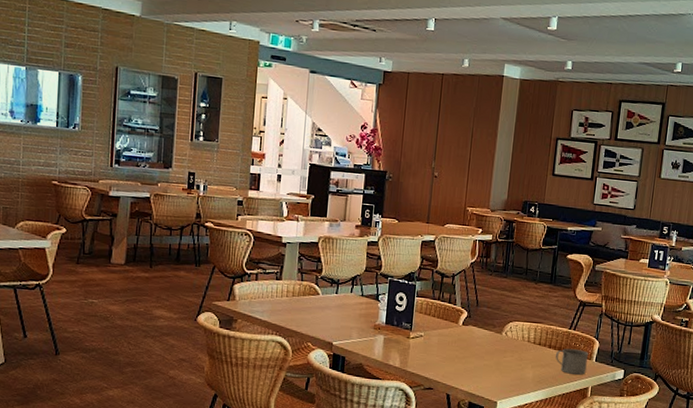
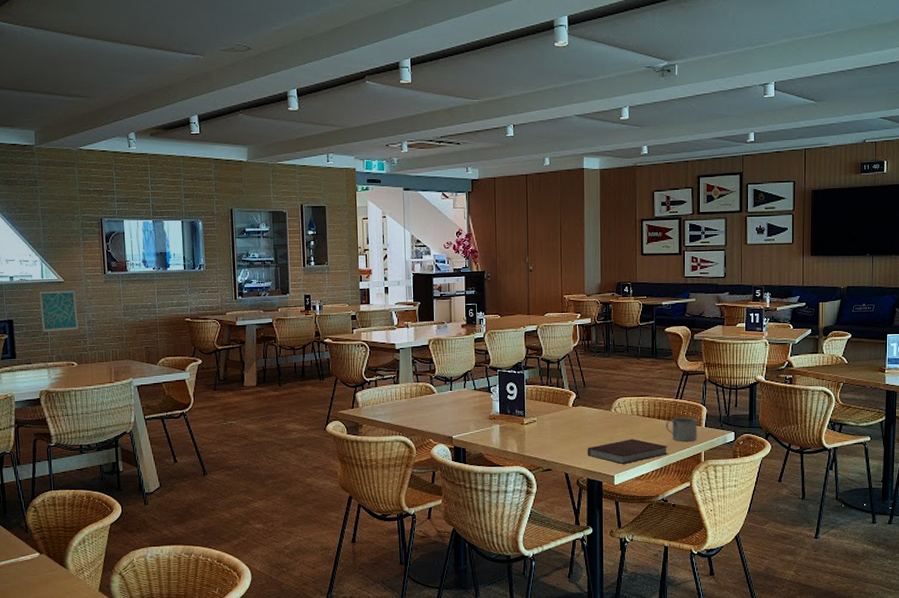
notebook: none [472,365,555,391] -> present [587,438,668,464]

